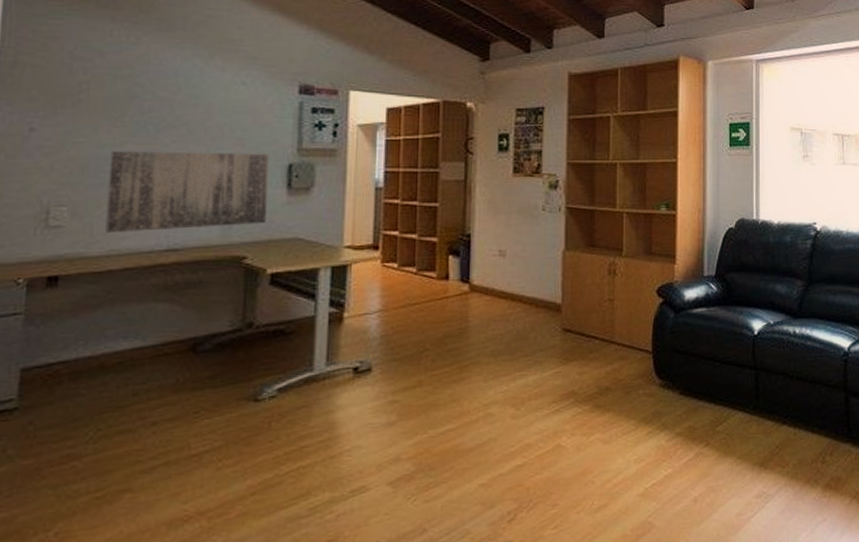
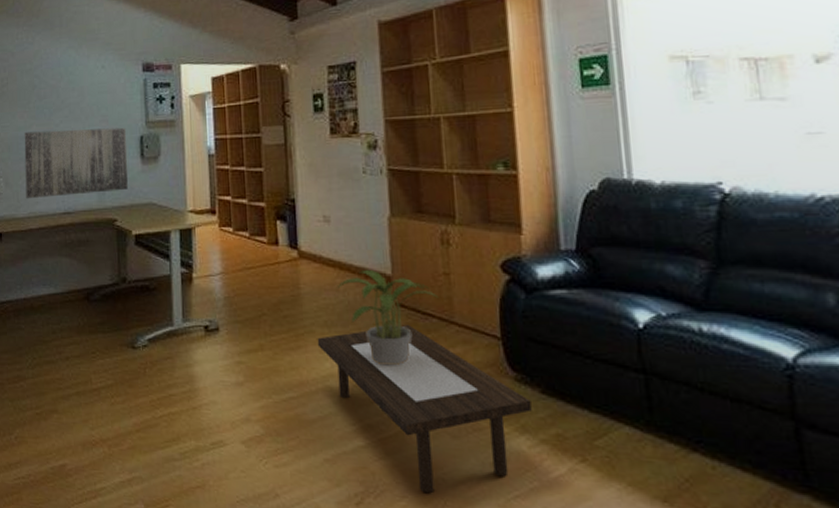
coffee table: none [482,348,671,498] -> present [317,325,532,494]
potted plant: none [507,299,603,387] -> present [337,269,439,366]

